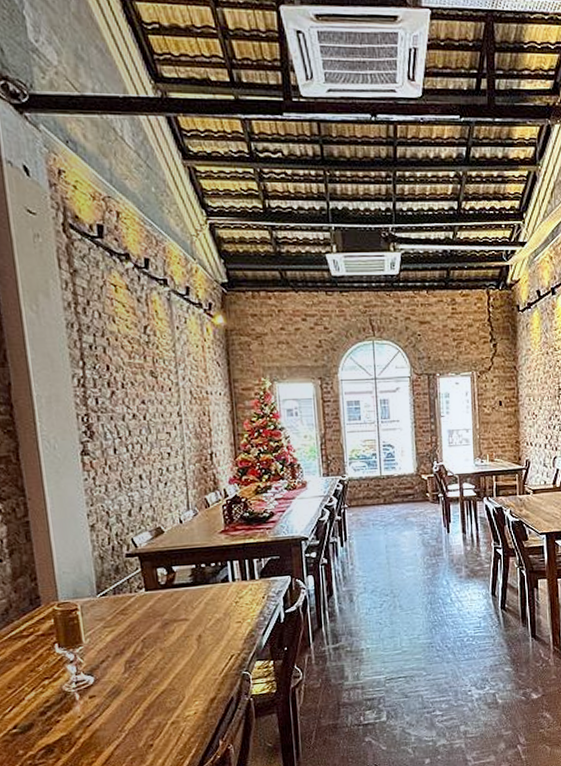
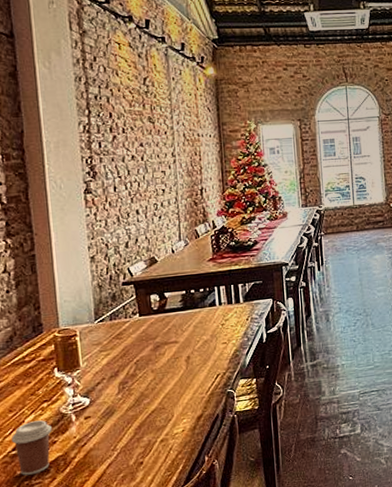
coffee cup: none [11,698,55,755] -> present [12,420,52,476]

